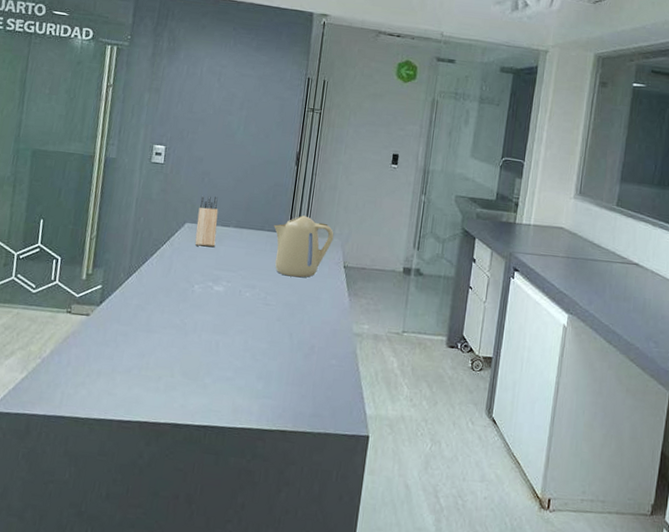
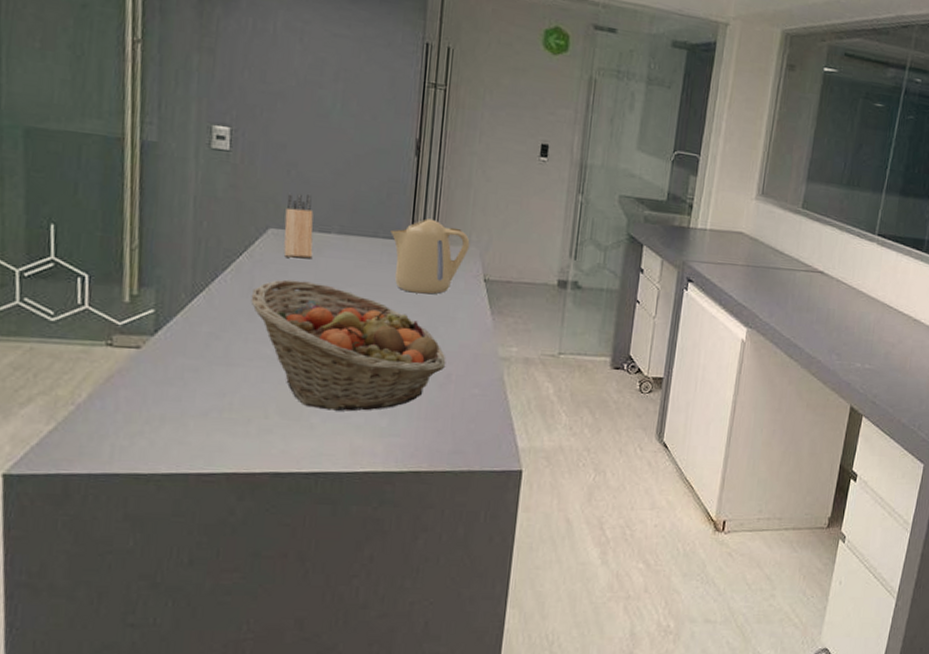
fruit basket: none [168,263,311,375] -> present [250,279,446,412]

